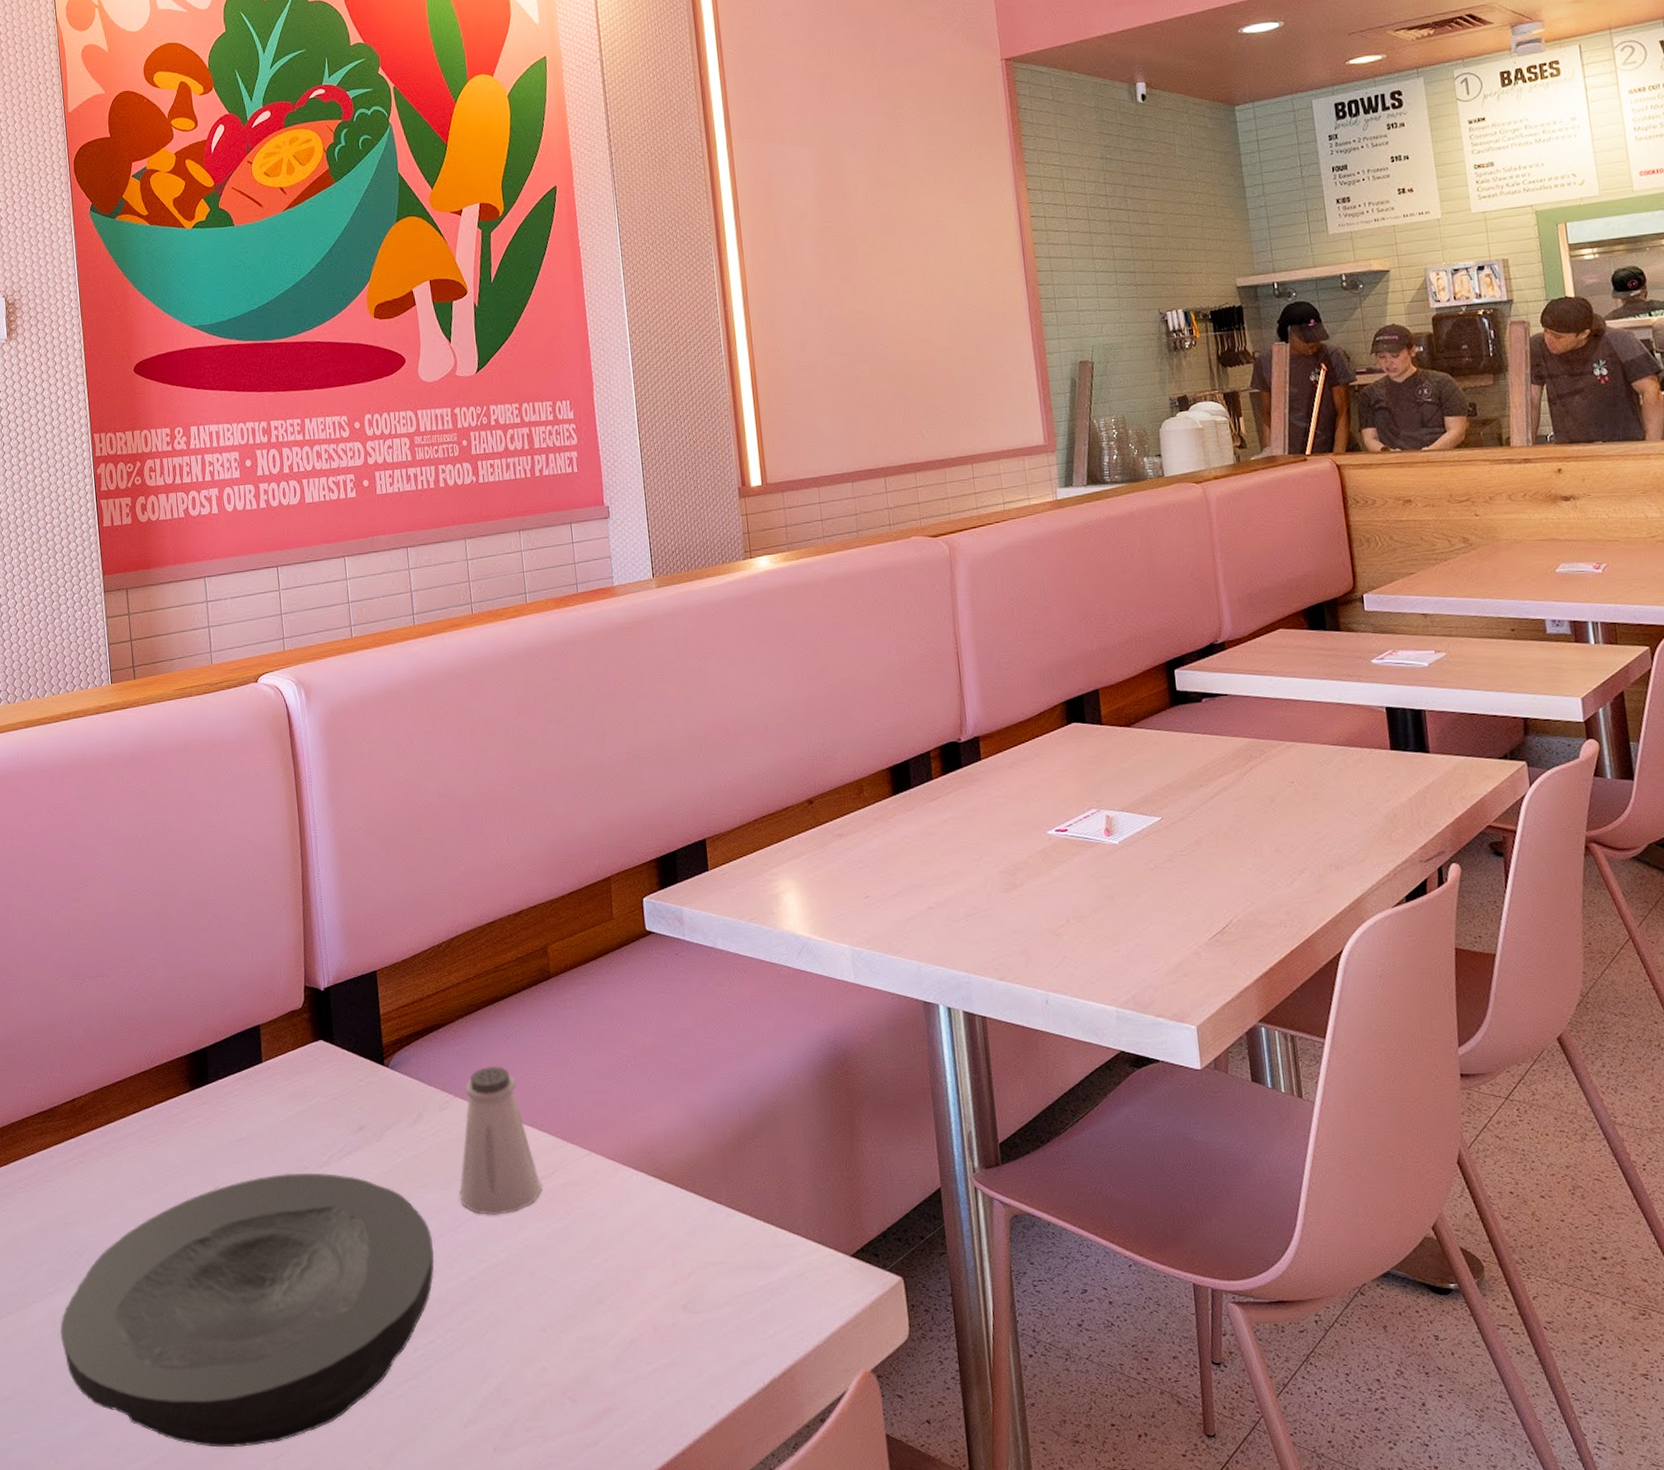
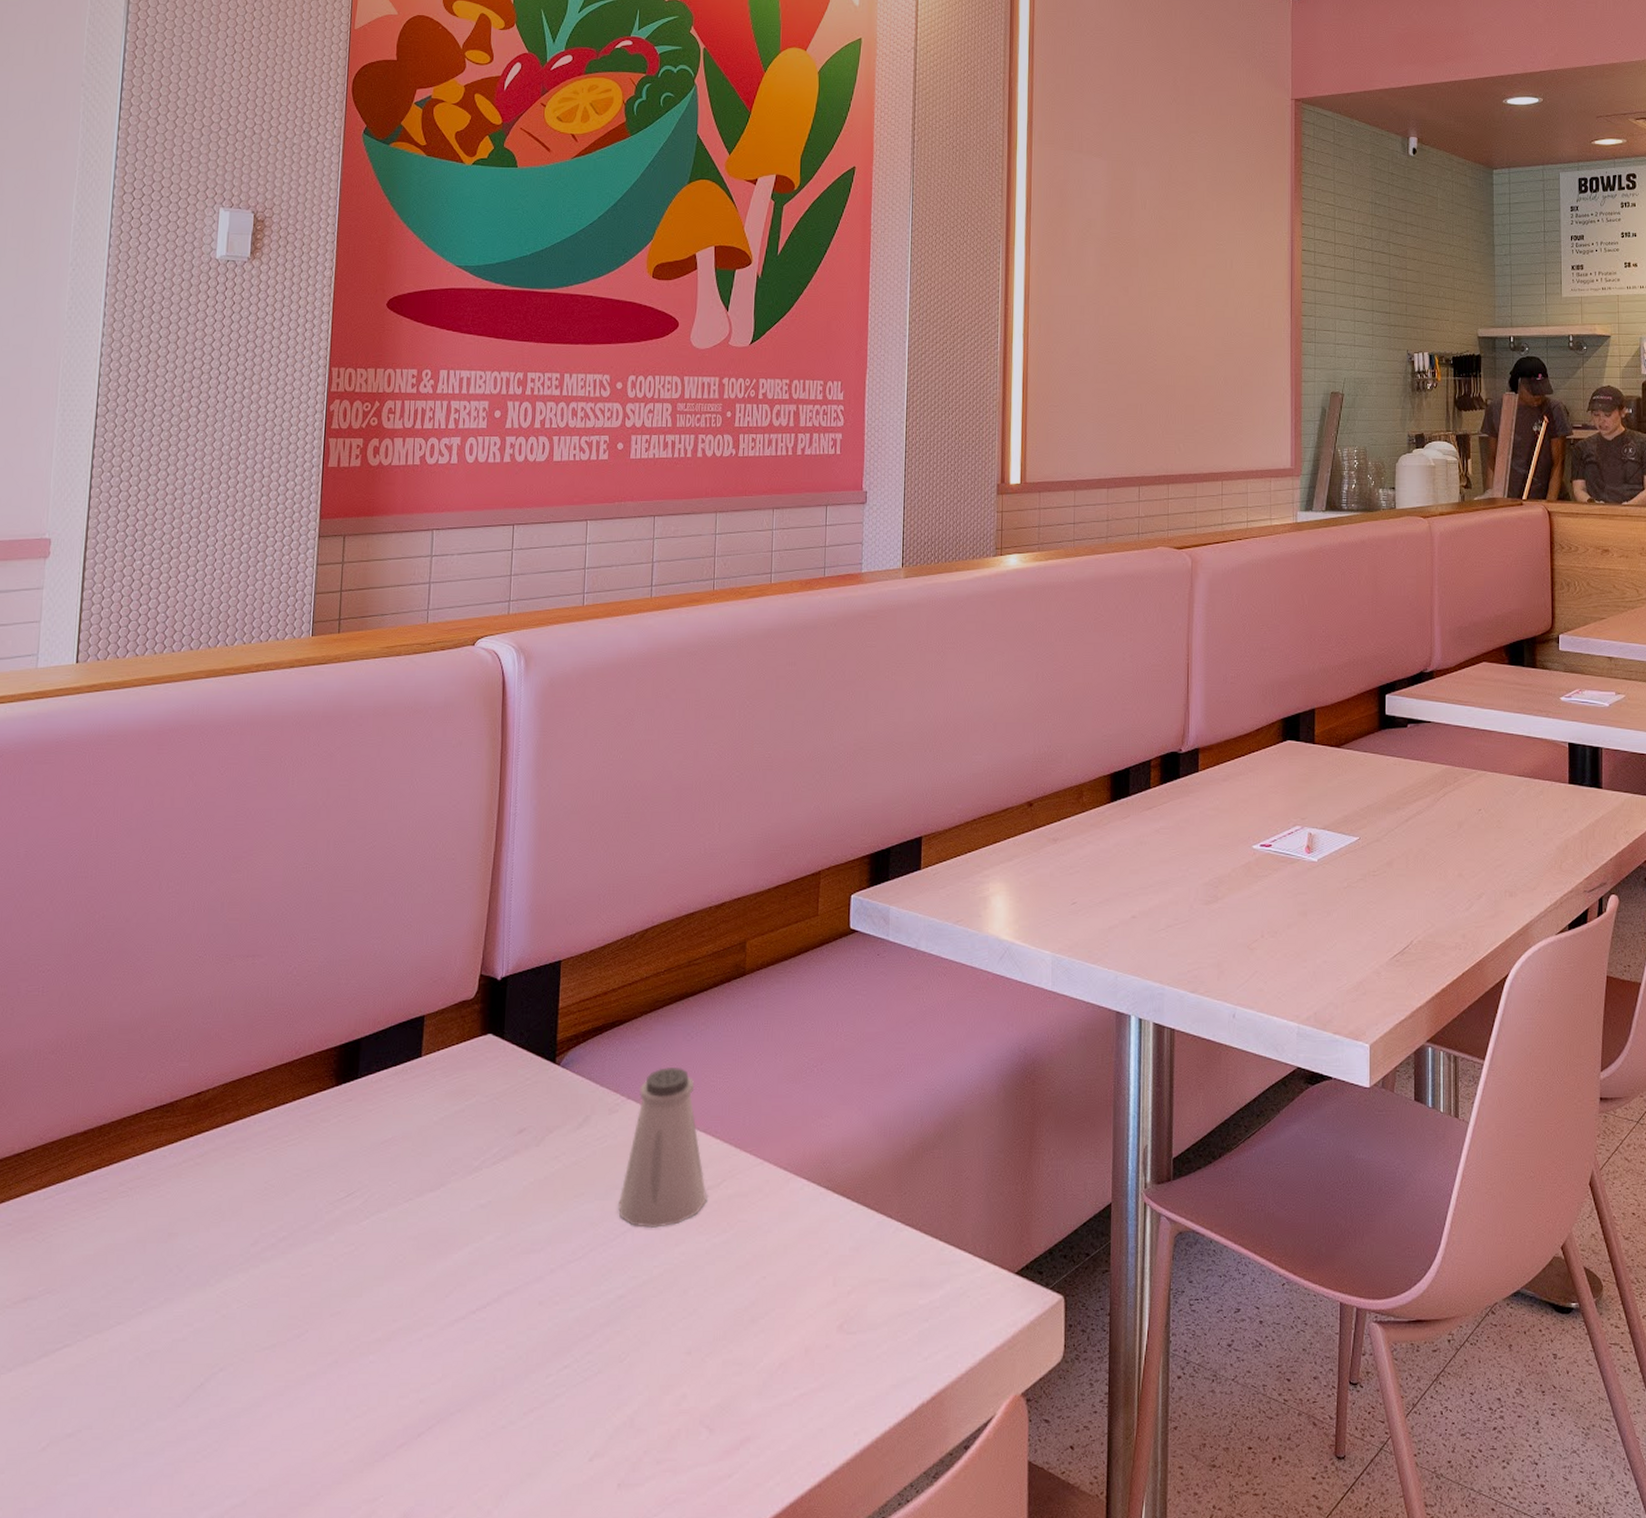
plate: present [60,1173,435,1448] -> none [143,1179,583,1489]

